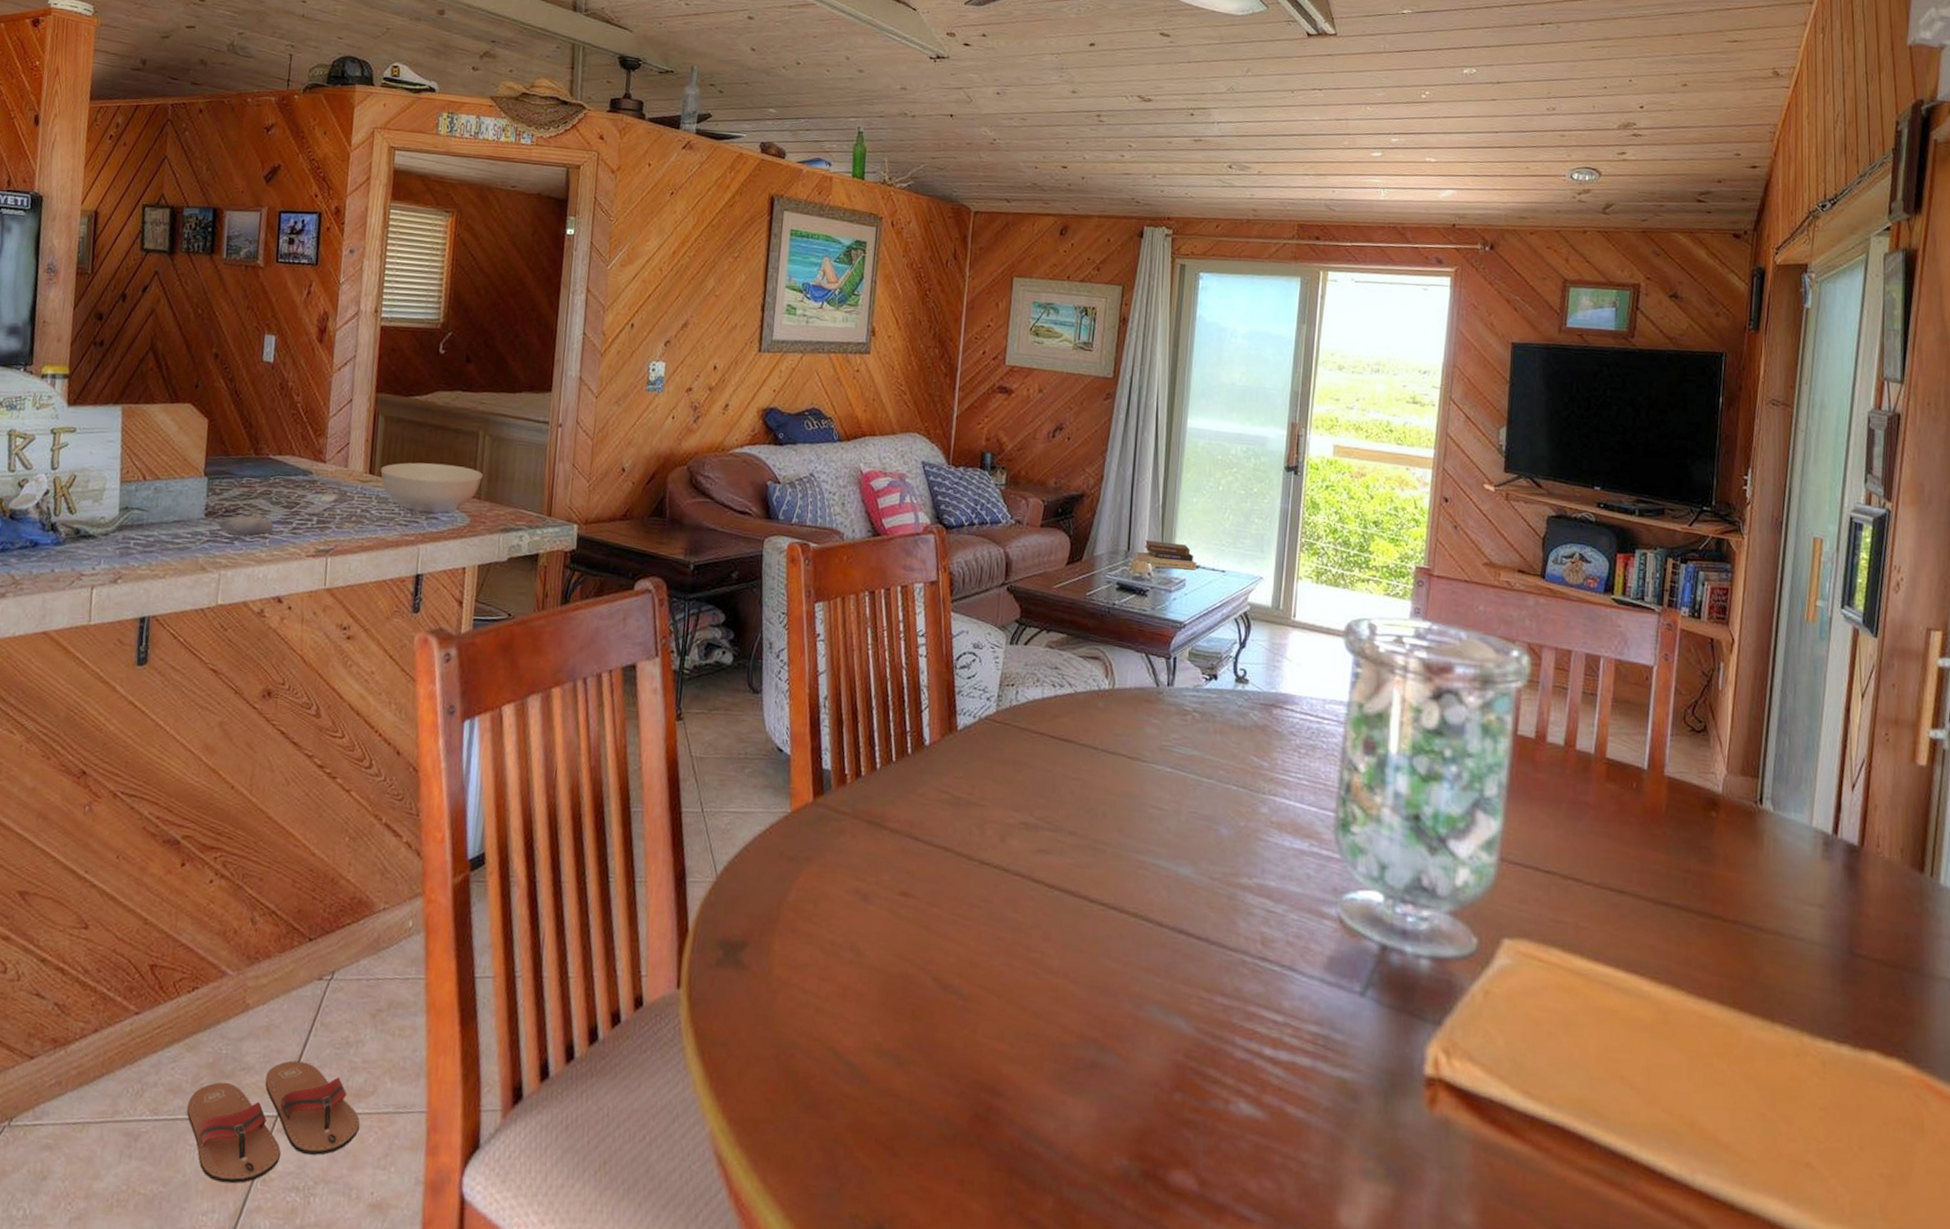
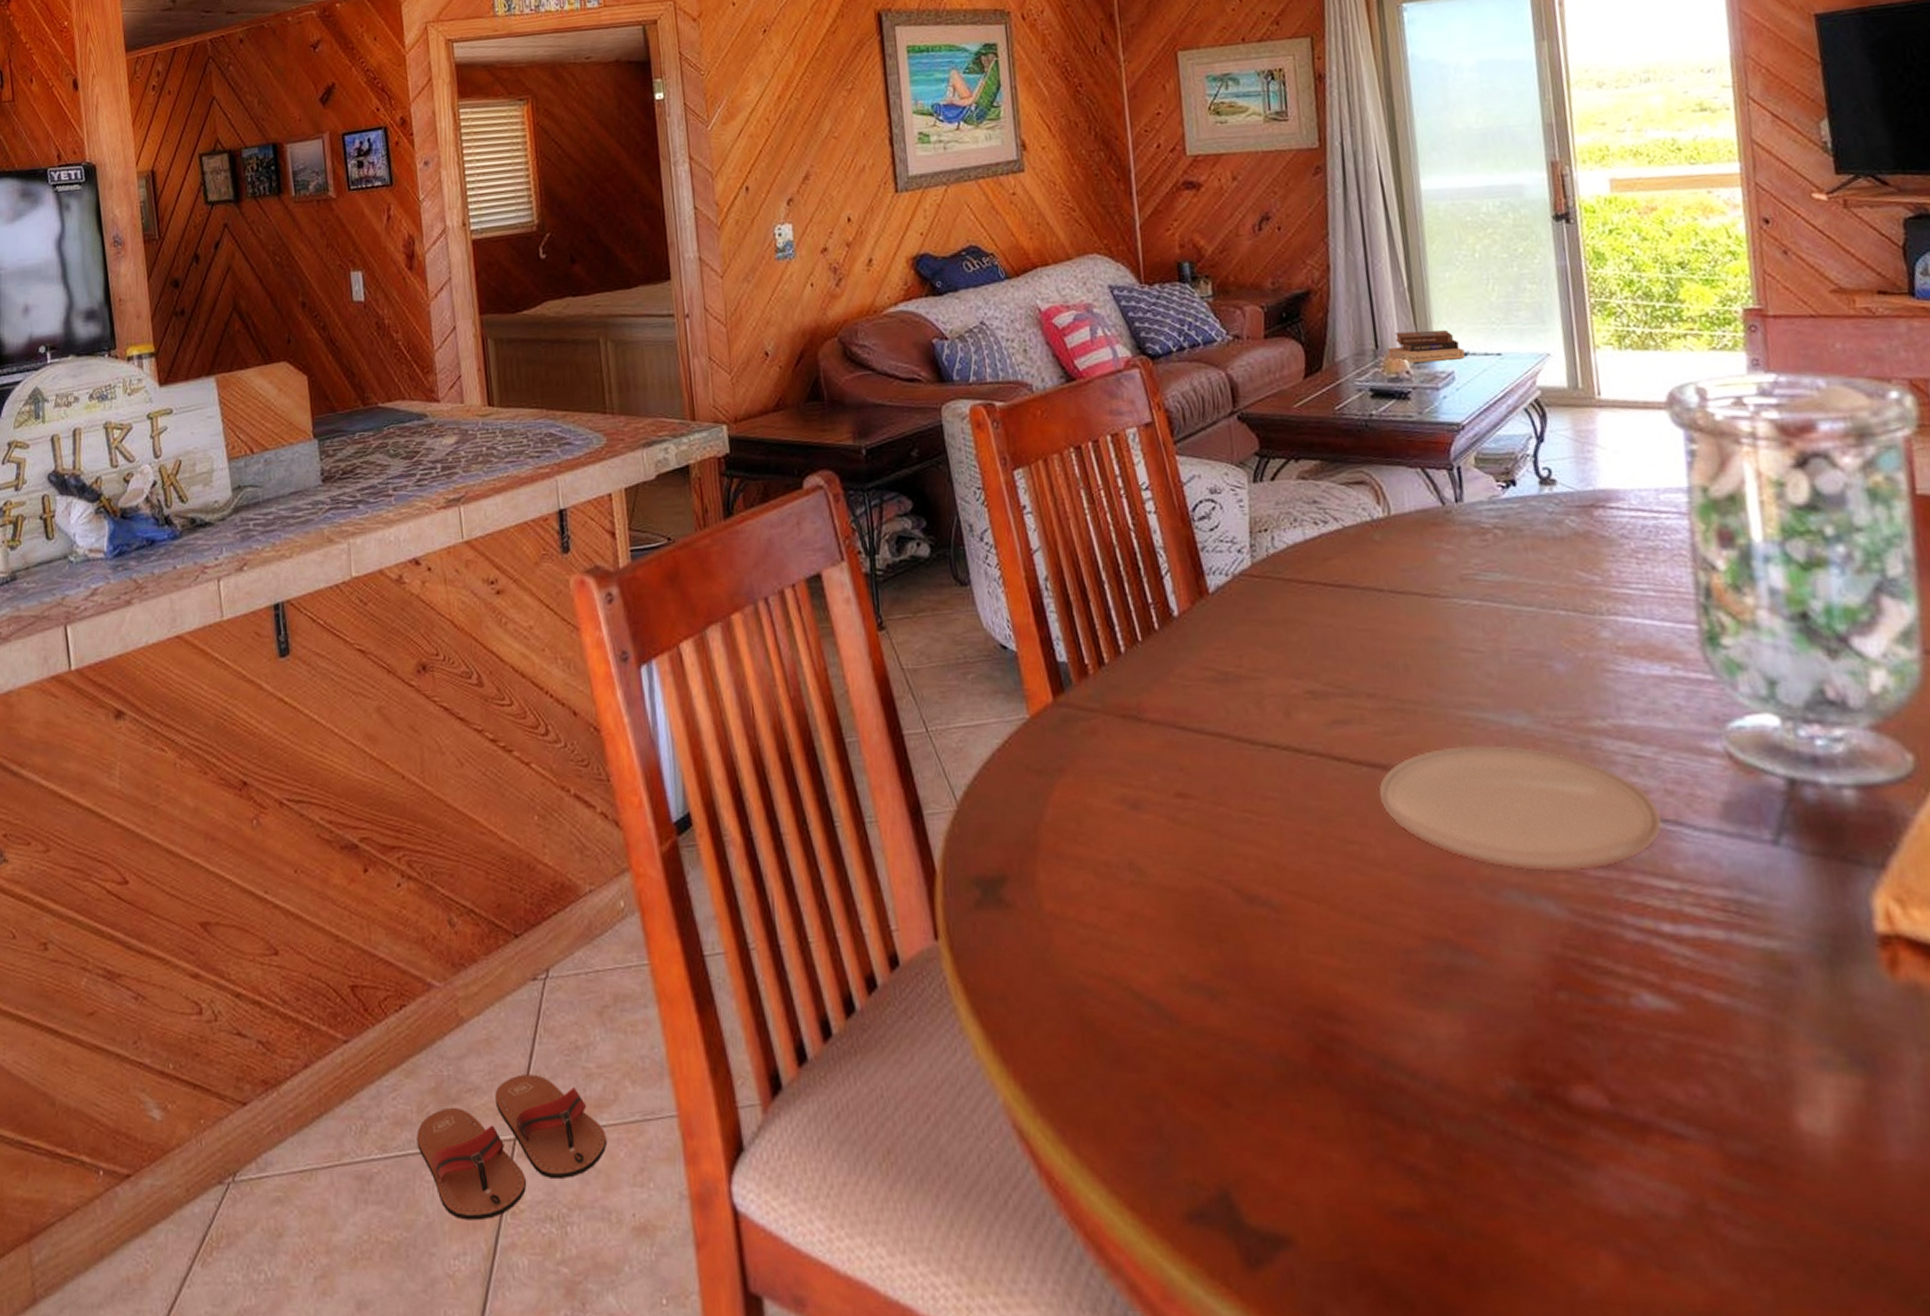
seashell: present [218,513,274,536] -> none [338,470,396,498]
bowl: present [380,462,484,514] -> none [499,380,613,440]
plate: none [1063,883,1279,998] -> present [1378,745,1662,872]

